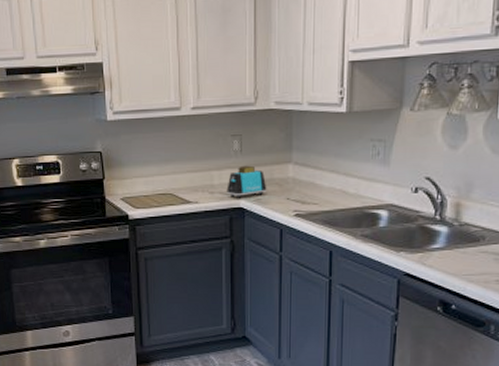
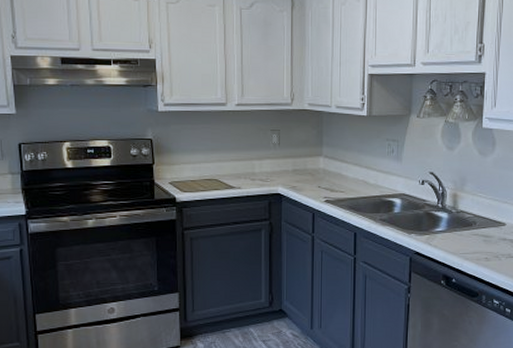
toaster: present [227,165,267,199] -> none [266,157,302,186]

